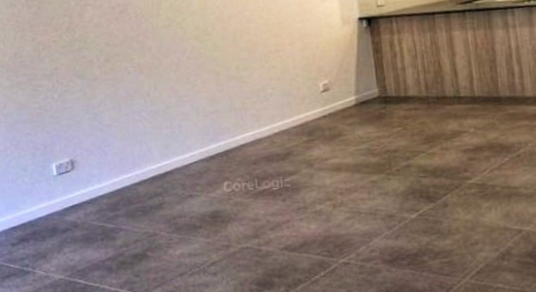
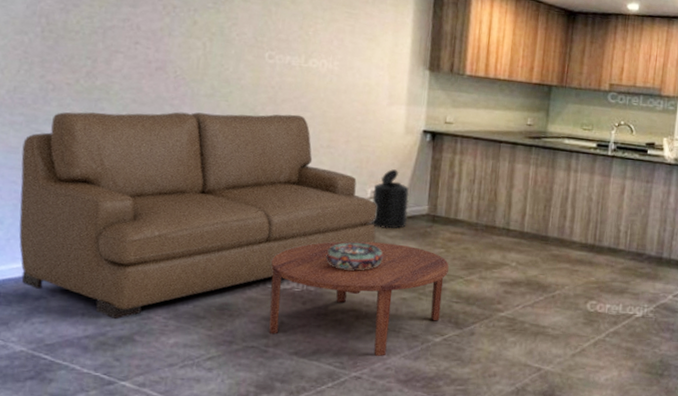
sofa: none [29,27,336,240] -> present [19,111,377,320]
coffee table: none [248,130,411,240] -> present [268,241,449,356]
decorative bowl: none [294,134,346,163] -> present [325,242,383,271]
trash can: none [324,60,362,118] -> present [370,169,409,229]

